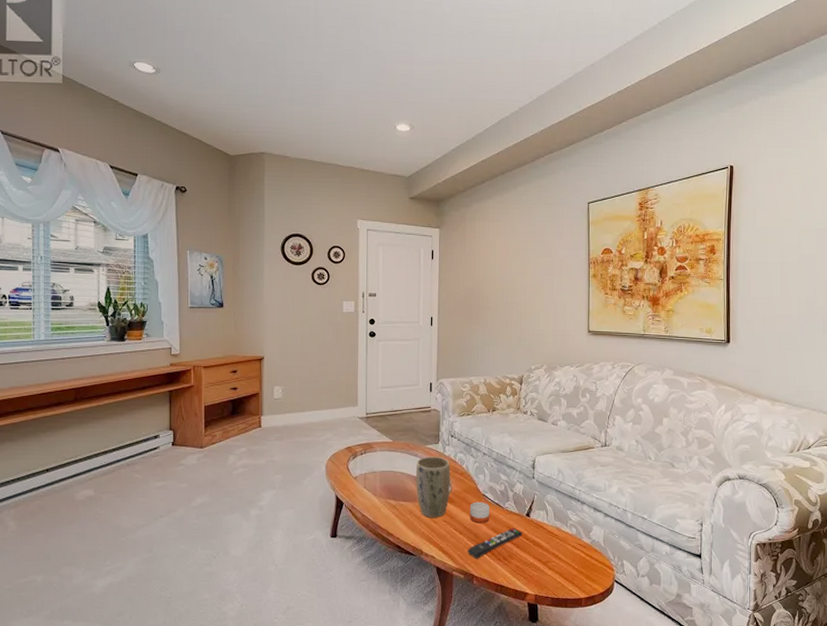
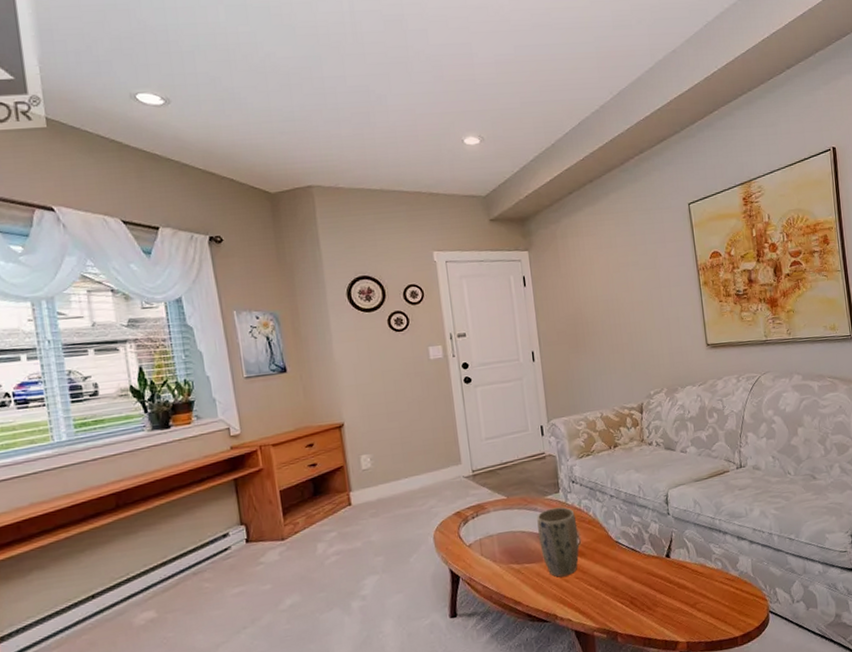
remote control: present [467,528,522,559] -> none [607,573,664,614]
candle: present [469,501,489,524] -> none [602,549,626,575]

